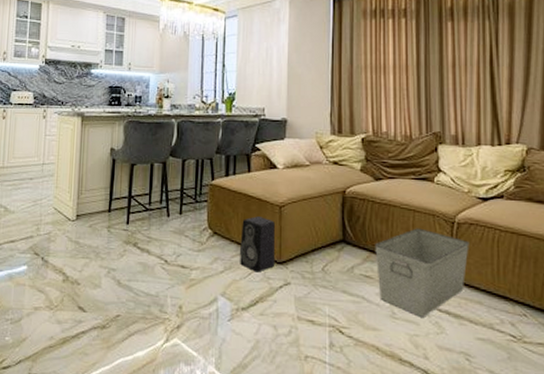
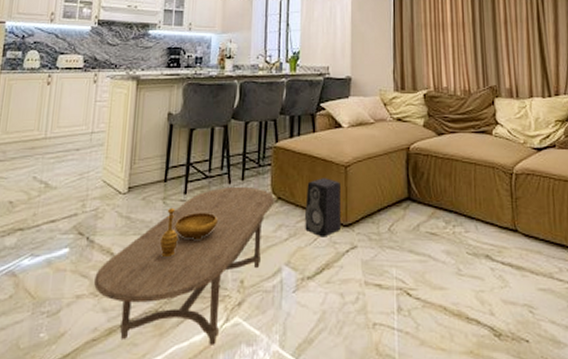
coffee table: none [49,219,211,361] -> present [94,186,275,345]
decorative bowl: none [105,236,158,281] -> present [159,207,218,258]
storage bin: present [375,228,469,317] -> none [439,181,527,272]

